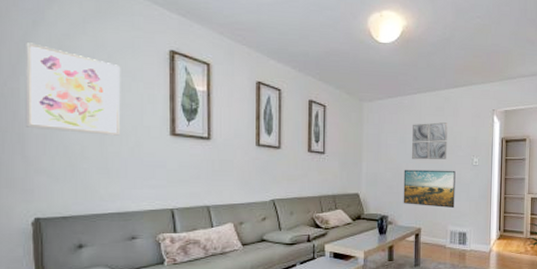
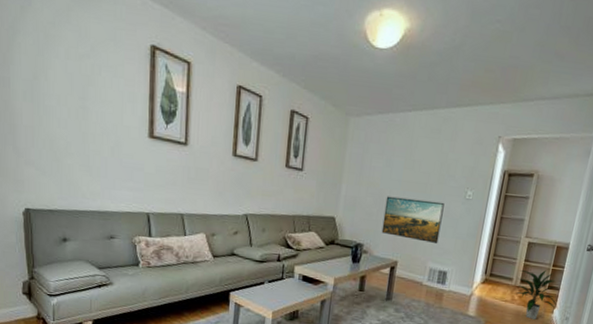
wall art: present [25,42,121,136] -> none [14,29,103,134]
wall art: present [411,122,448,160] -> none [396,146,443,189]

